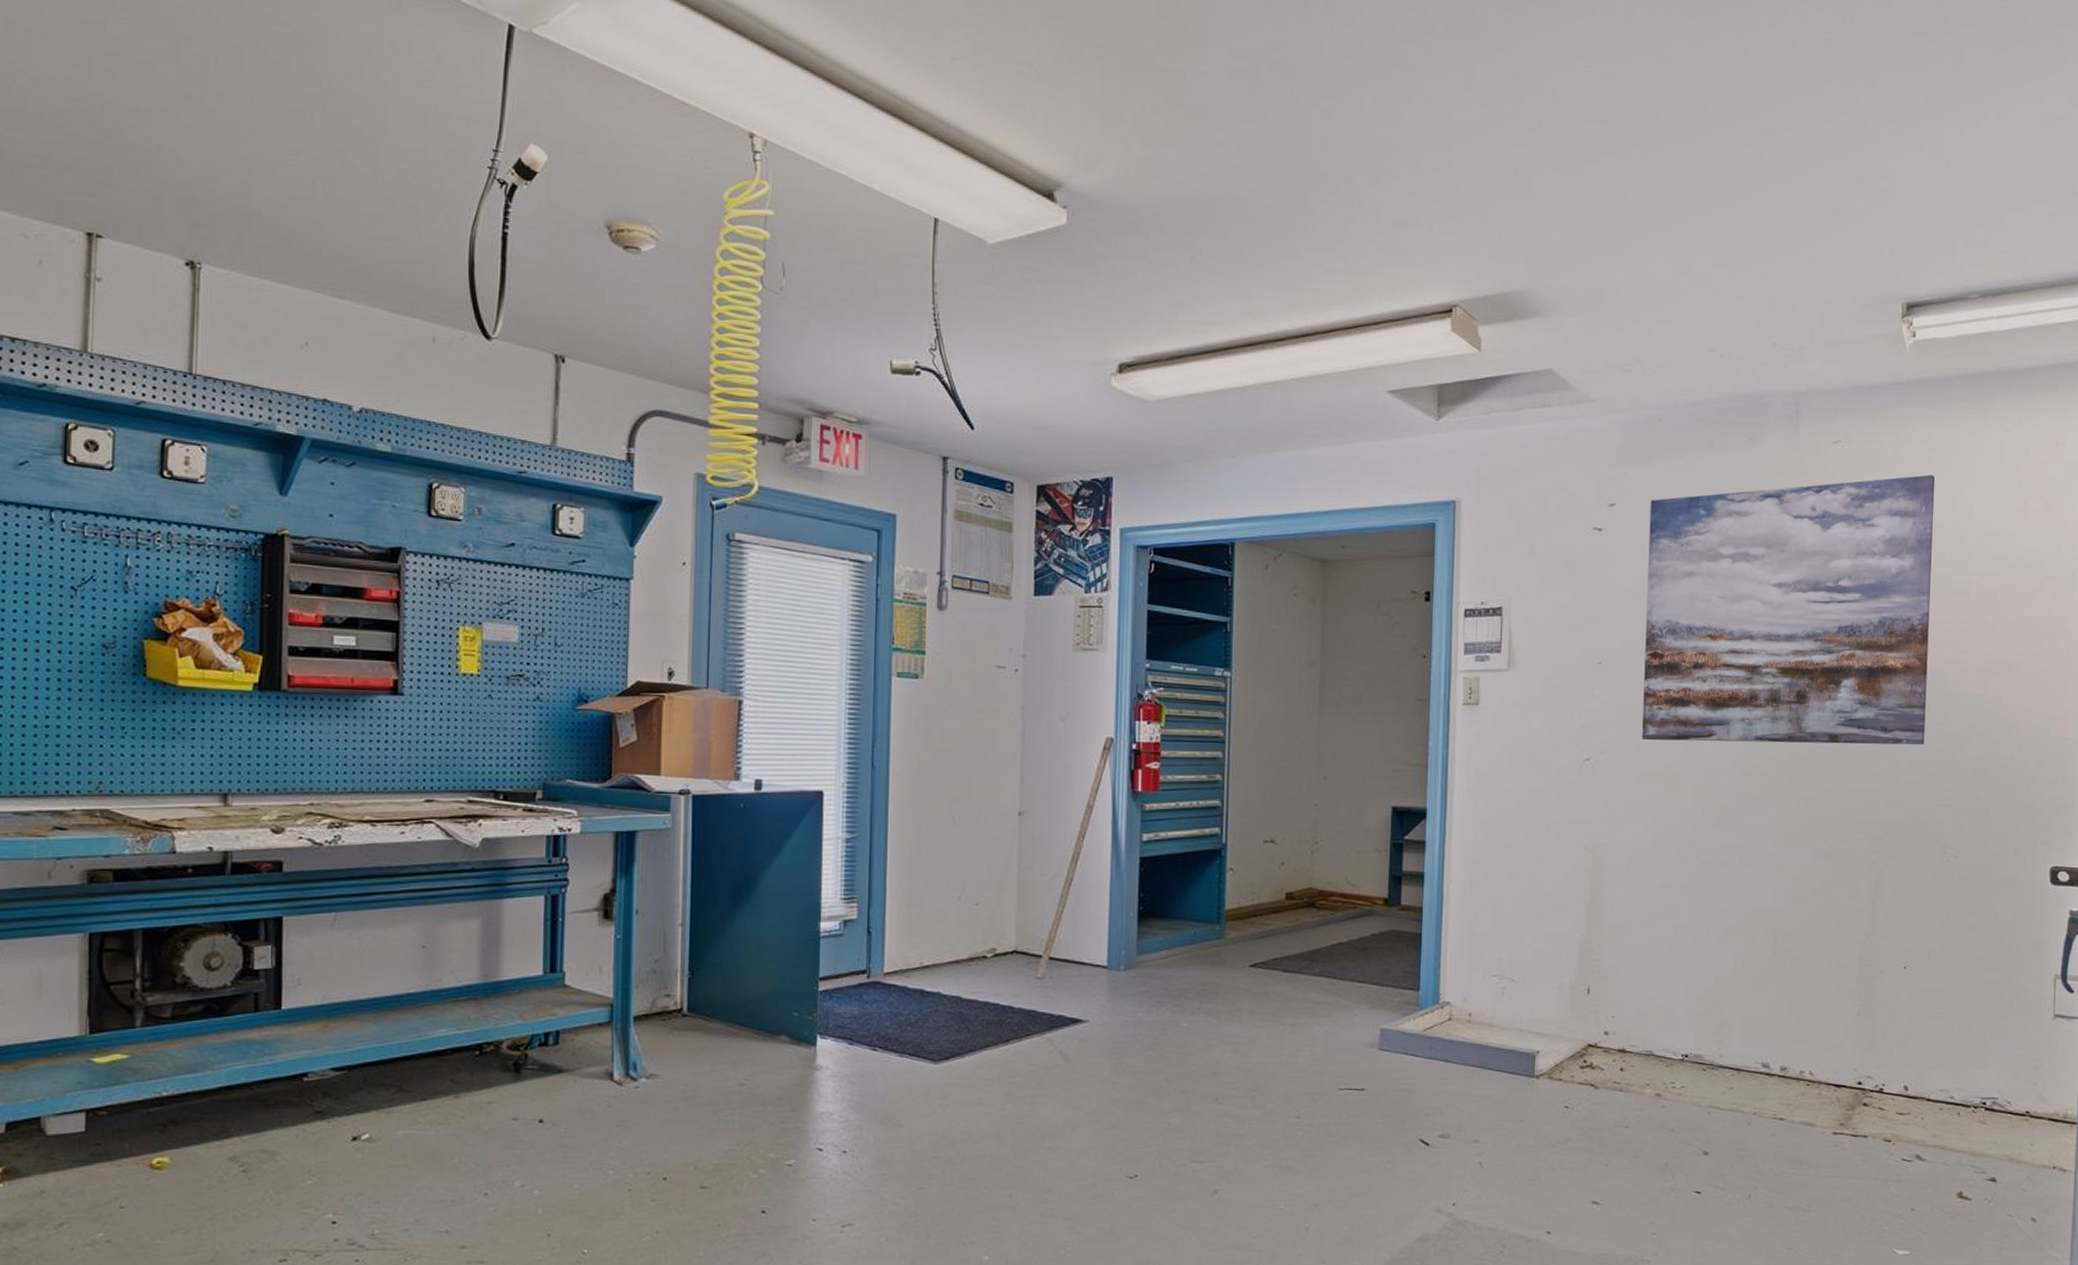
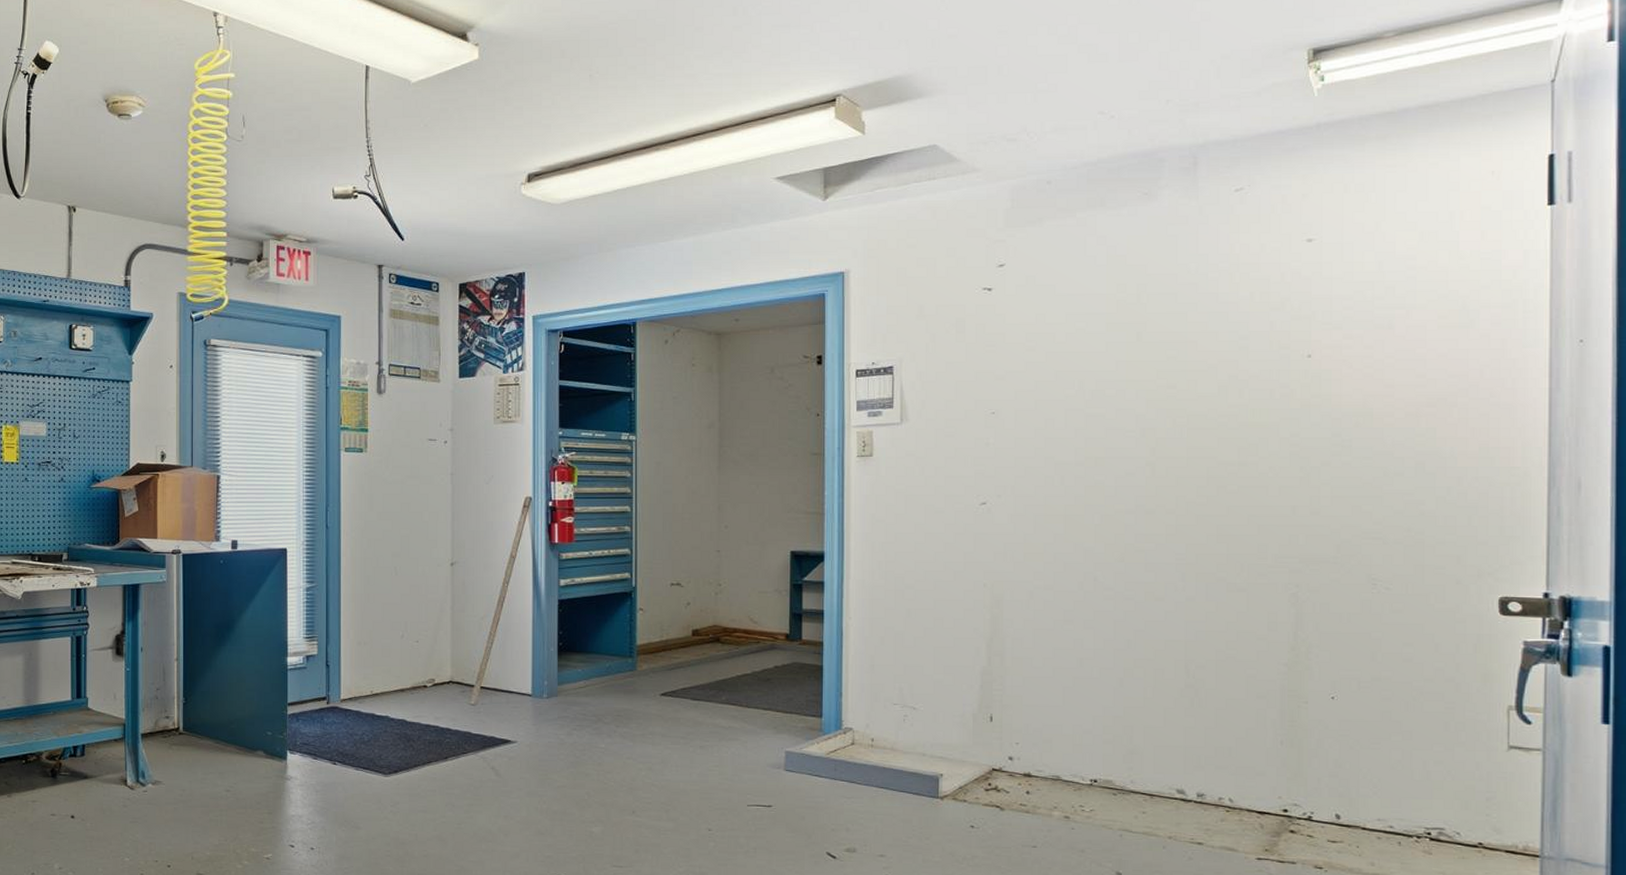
wall art: present [1642,474,1936,746] -> none [1039,214,1351,483]

